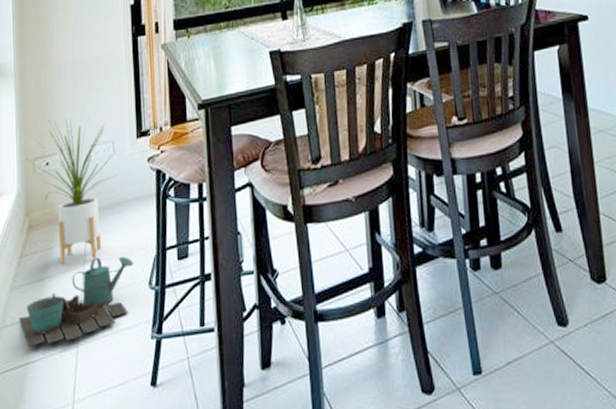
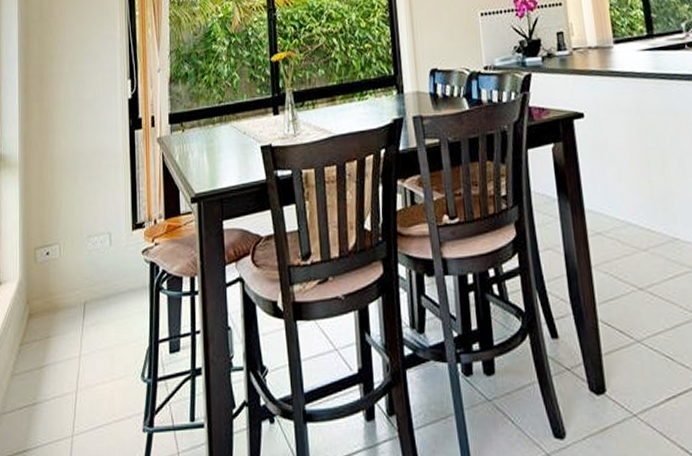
watering can: present [19,257,134,348] -> none [18,348,127,435]
house plant: present [26,117,117,265] -> none [28,208,113,354]

